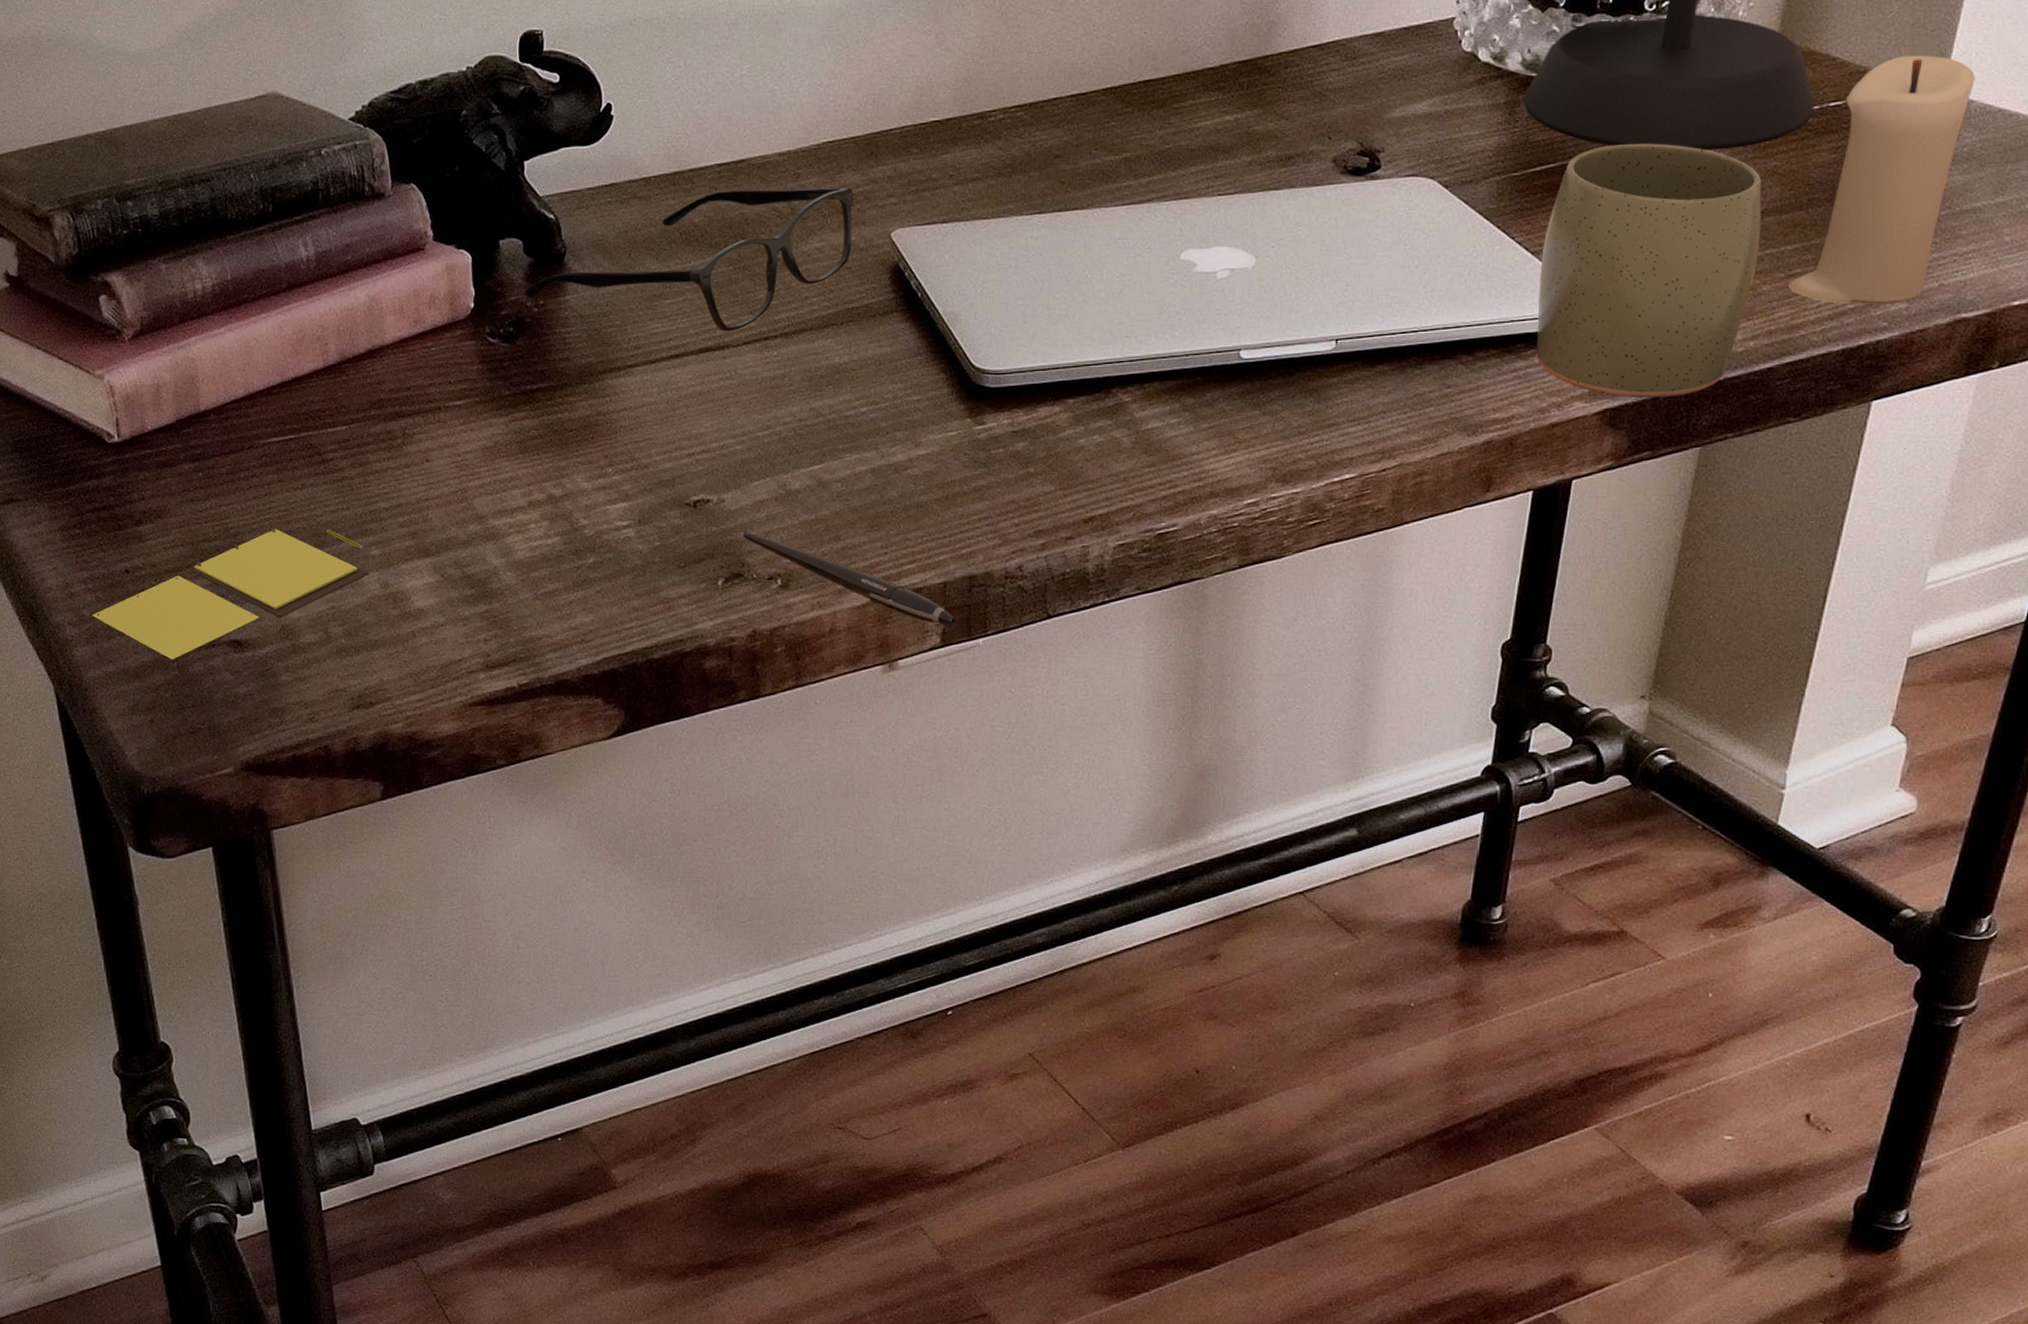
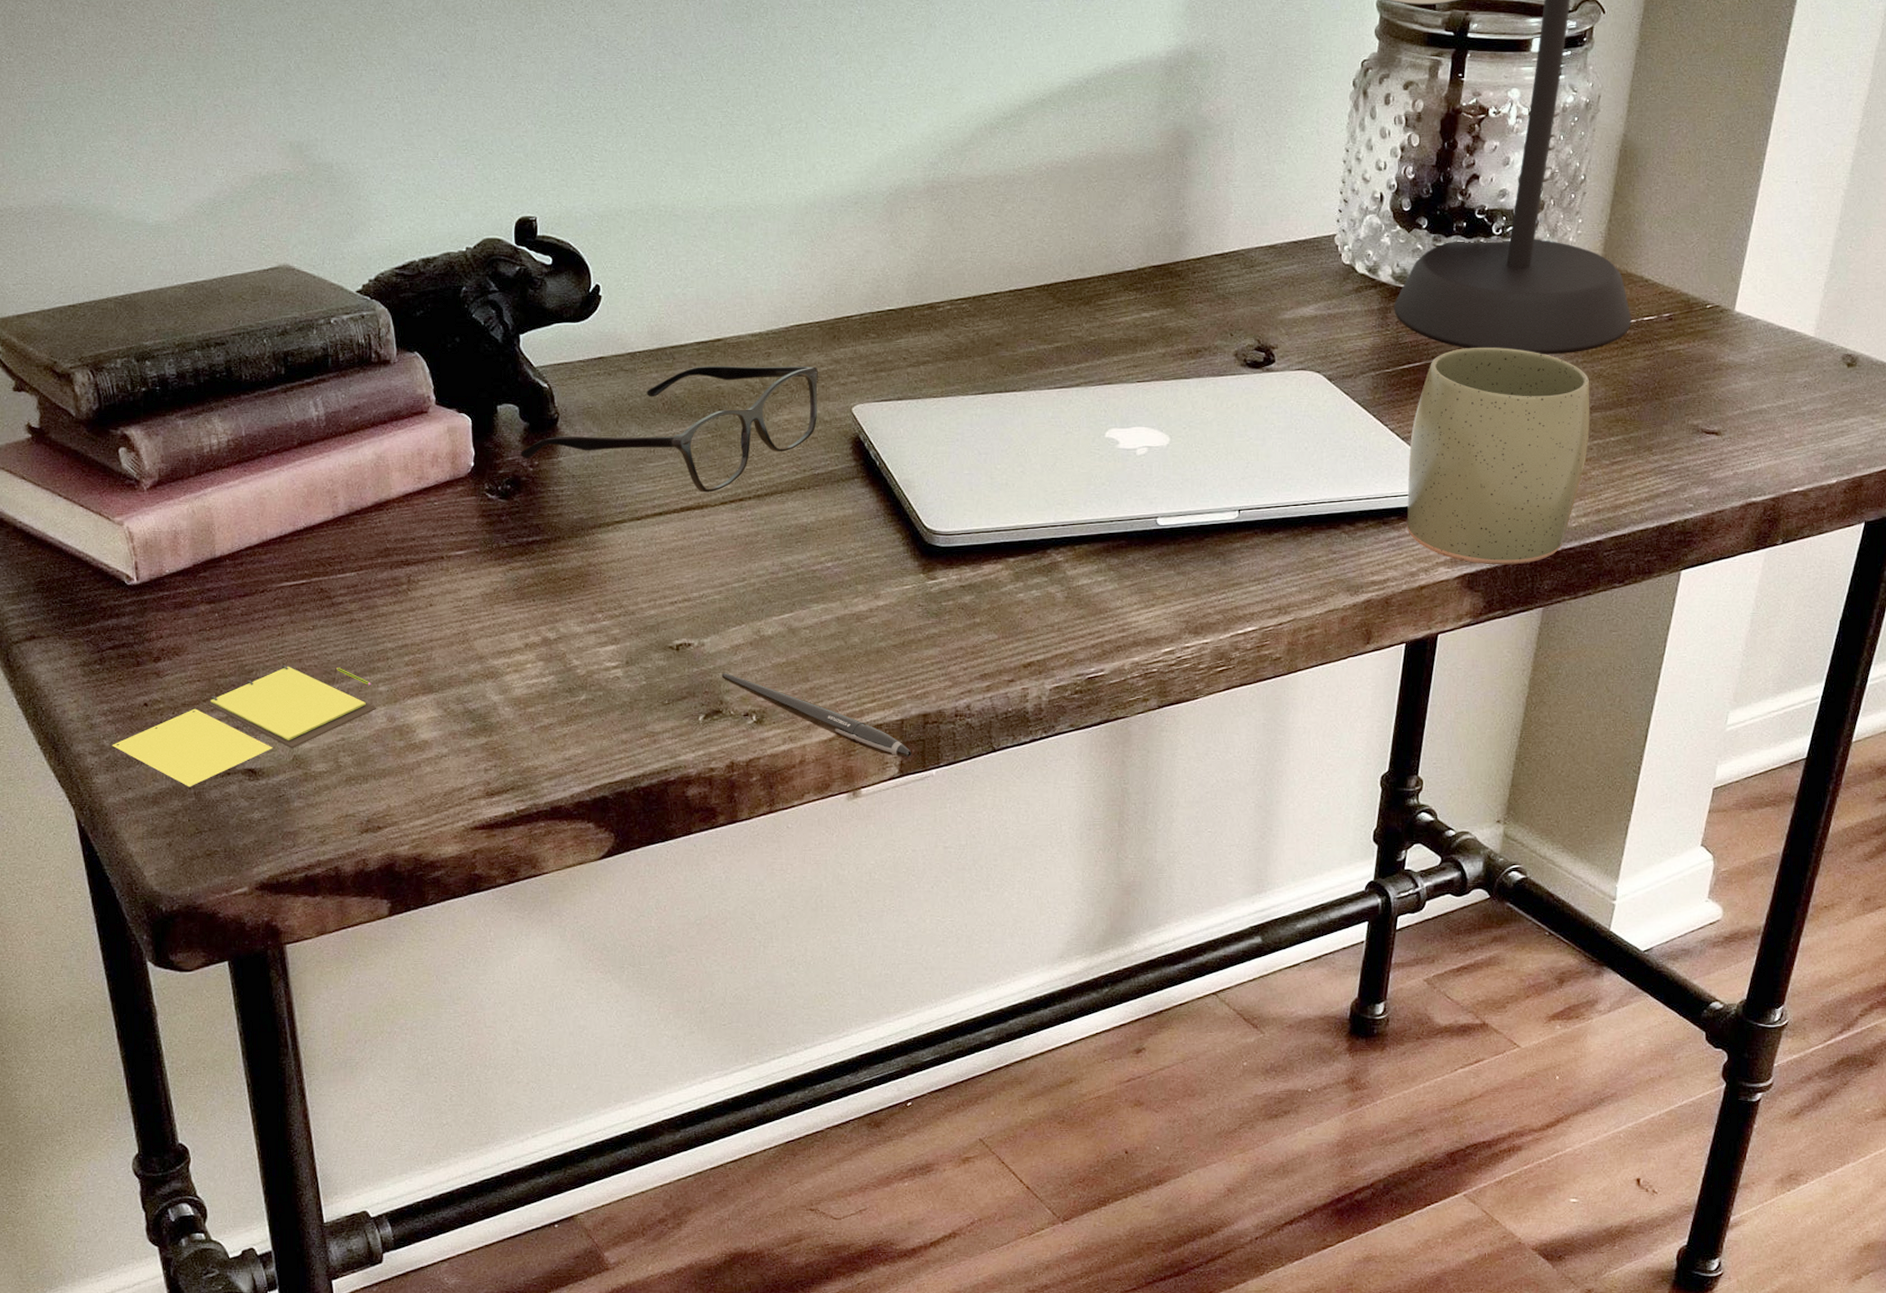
candle: present [1787,55,1975,305] -> none [1612,279,1759,489]

